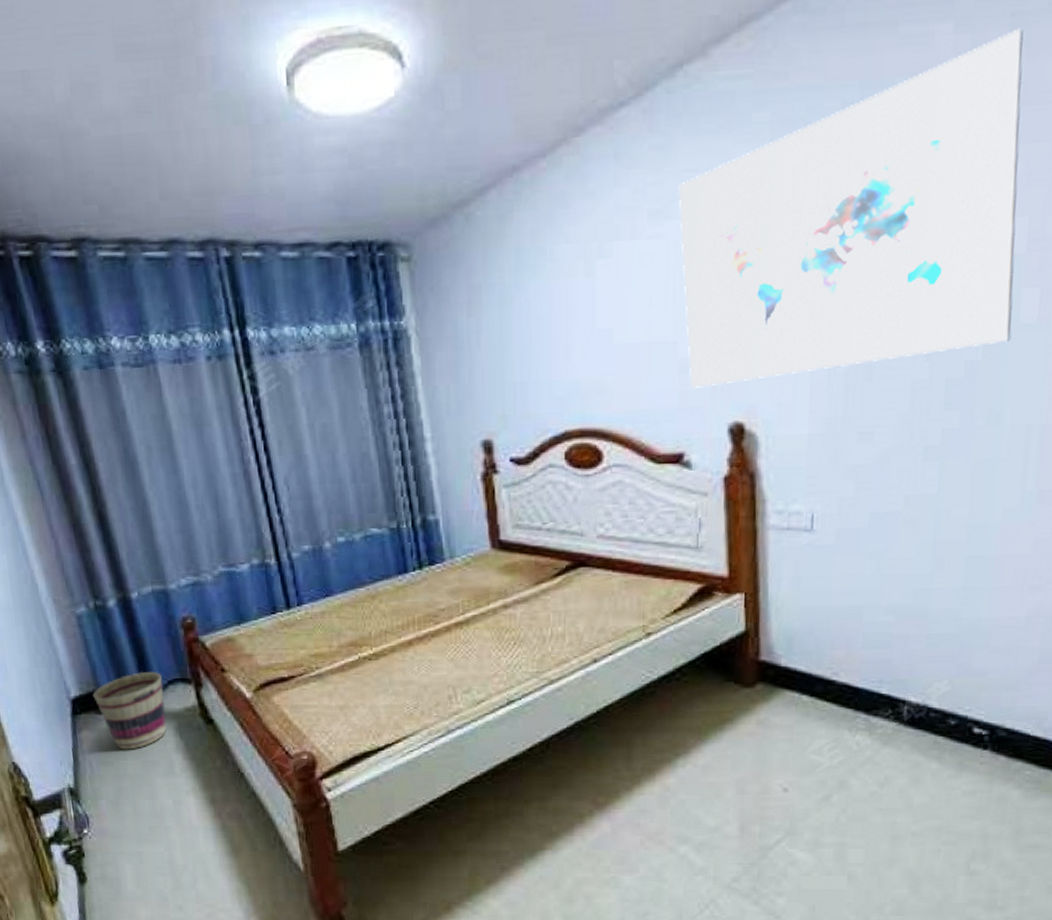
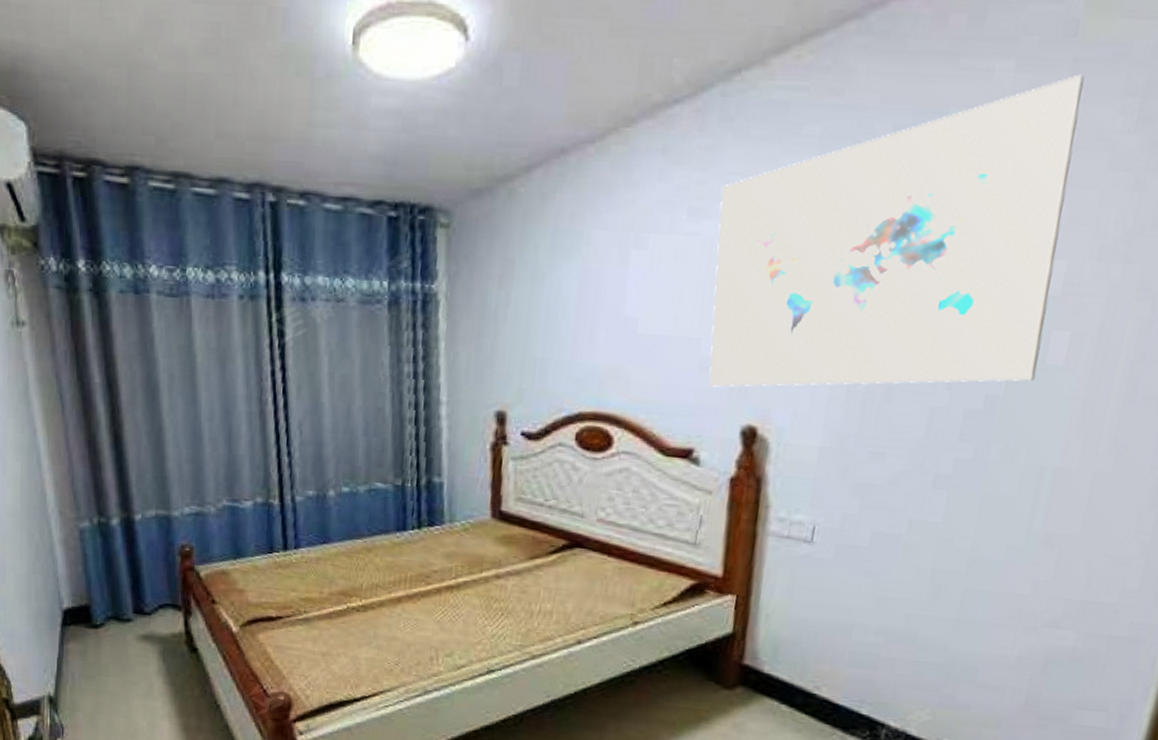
basket: present [93,672,167,750] -> none [84,592,154,668]

